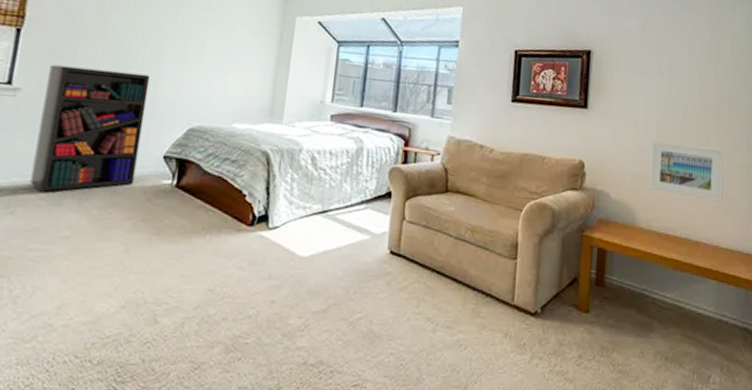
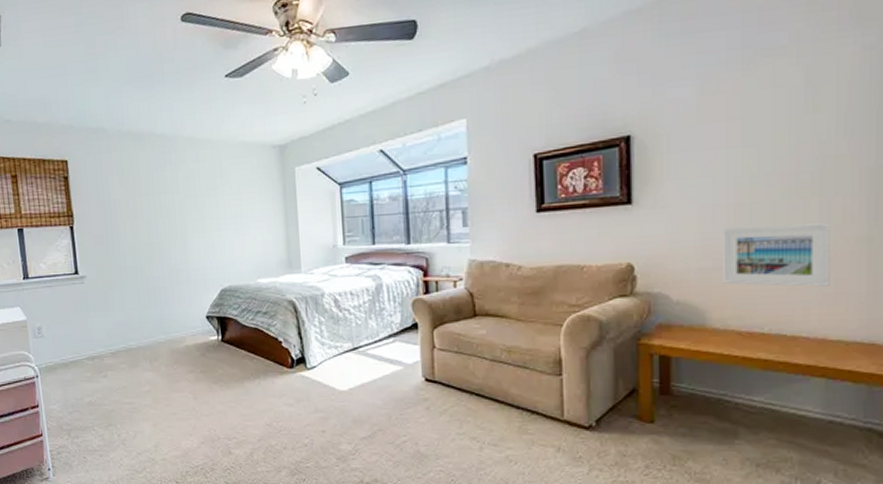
bookshelf: present [30,64,150,192] -> none [102,247,188,357]

